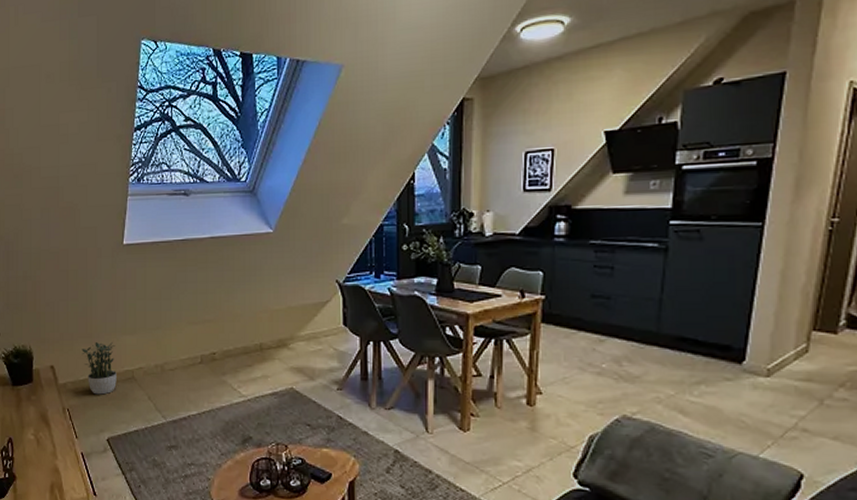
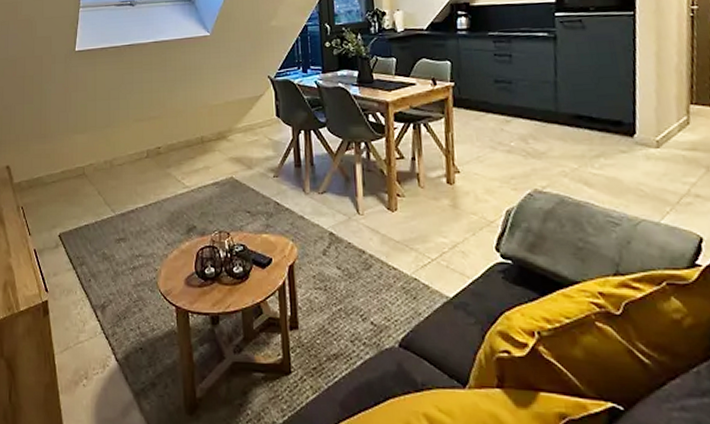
potted plant: present [82,341,117,395] -> none [36,140,68,192]

